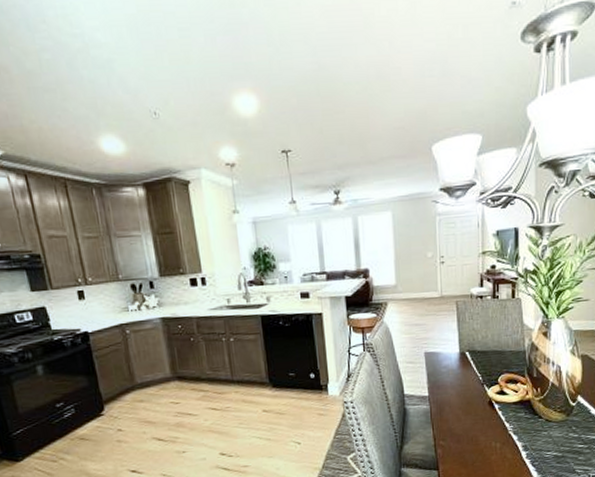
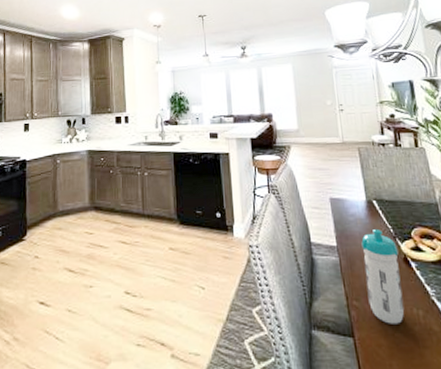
water bottle: none [452,377,485,457] -> present [361,228,405,324]

